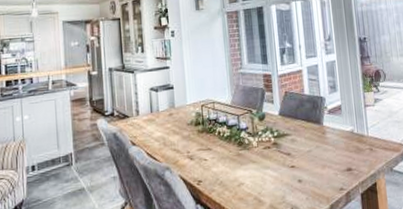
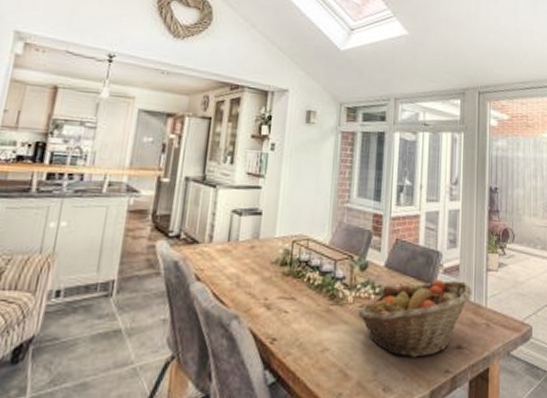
fruit basket: none [262,117,355,182] -> present [358,278,473,357]

